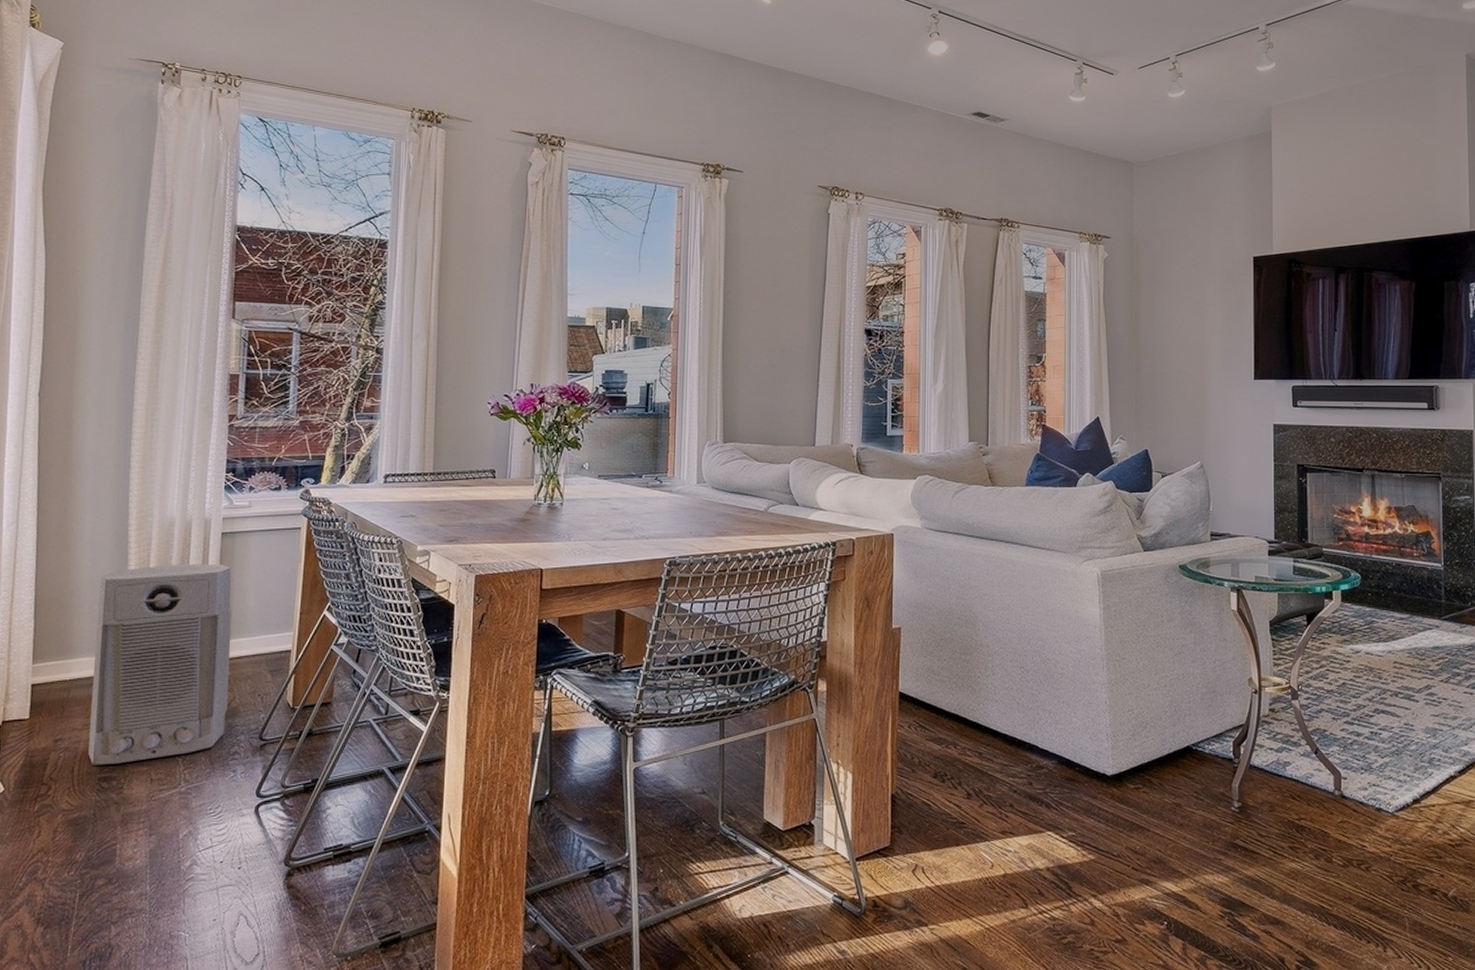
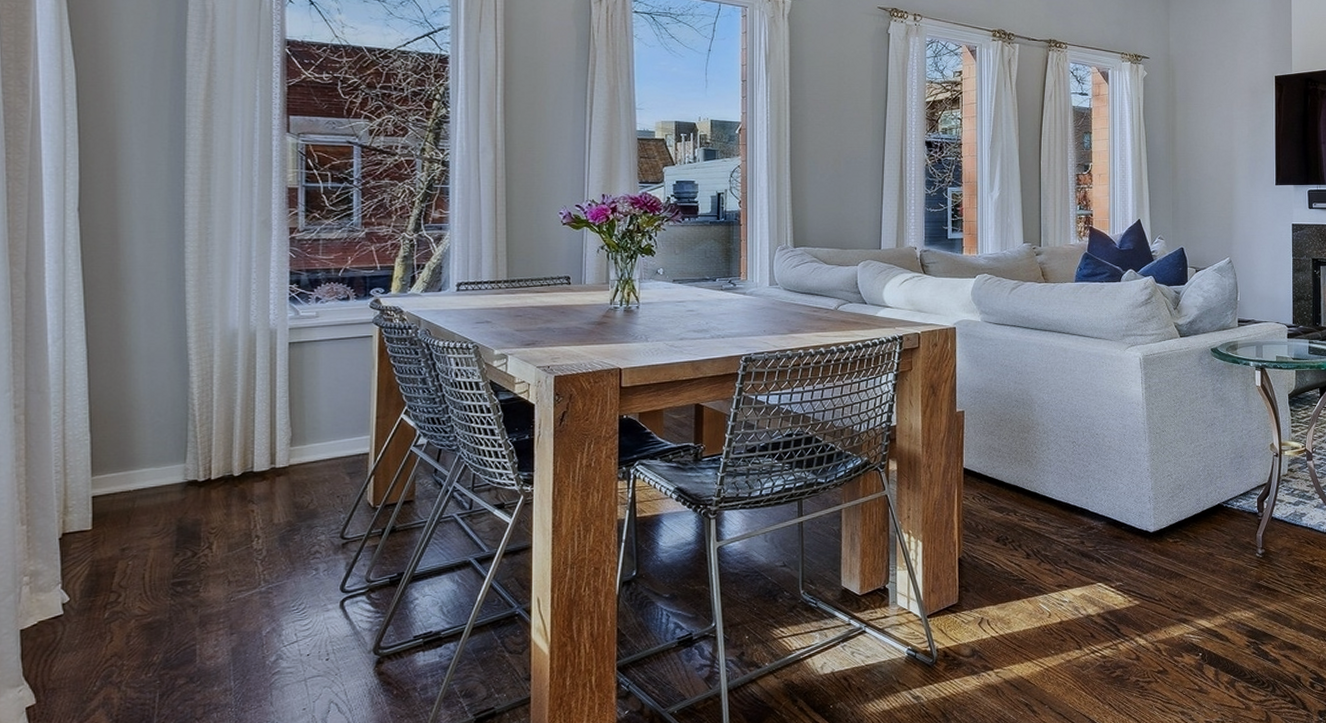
air purifier: present [88,563,232,765] -> none [158,372,305,571]

